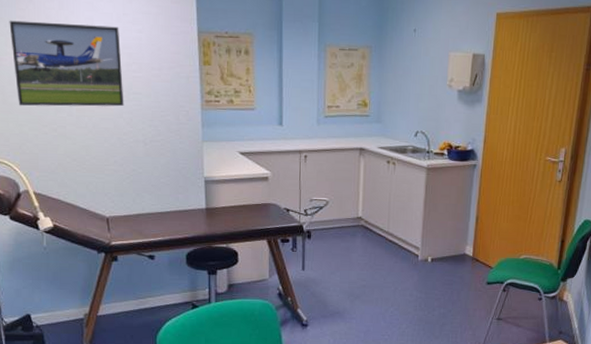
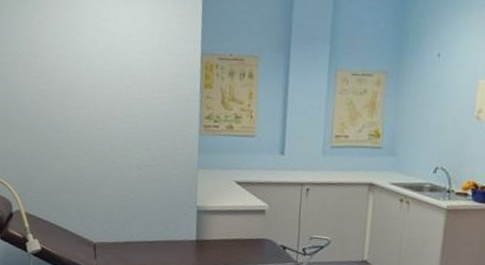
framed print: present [9,20,124,107] -> none [18,40,123,129]

